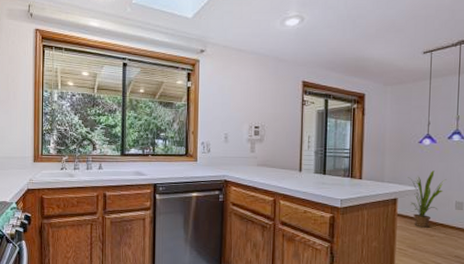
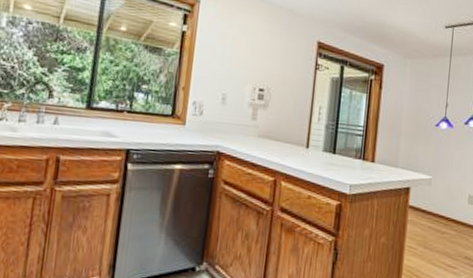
house plant: present [407,170,447,228] -> none [422,158,461,223]

